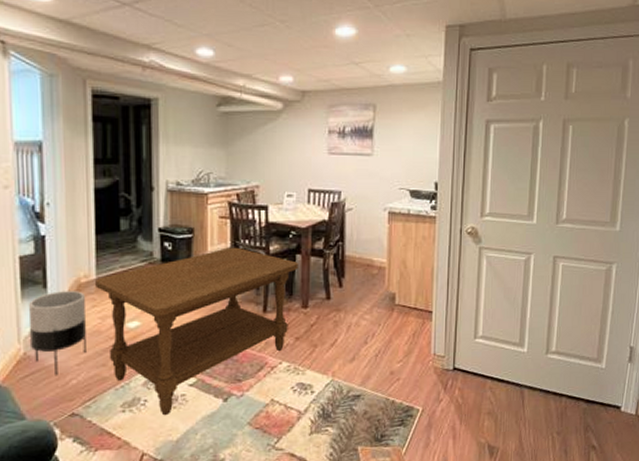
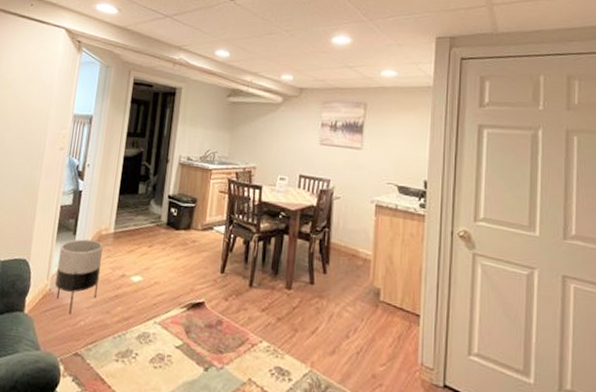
coffee table: present [95,247,298,416] -> none [112,220,285,374]

